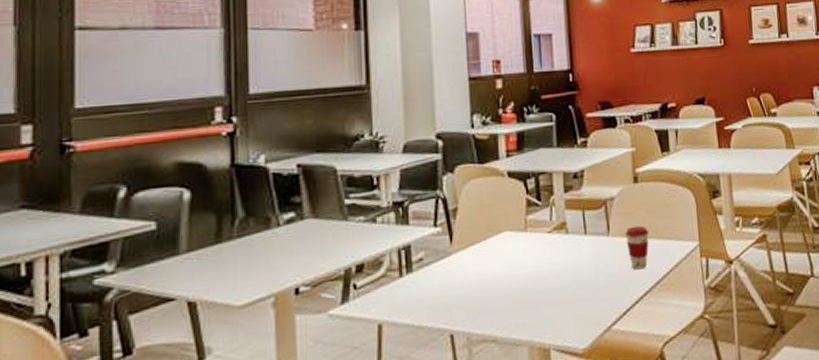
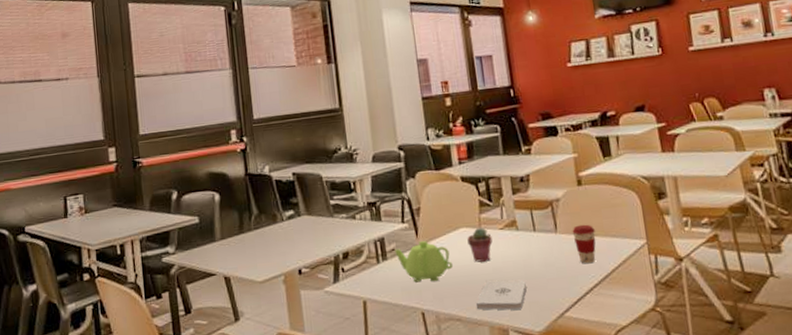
teapot: none [421,248,492,299] -> present [394,241,454,283]
potted succulent: none [510,231,539,272] -> present [467,227,493,262]
notepad: none [514,290,574,328] -> present [475,280,527,310]

